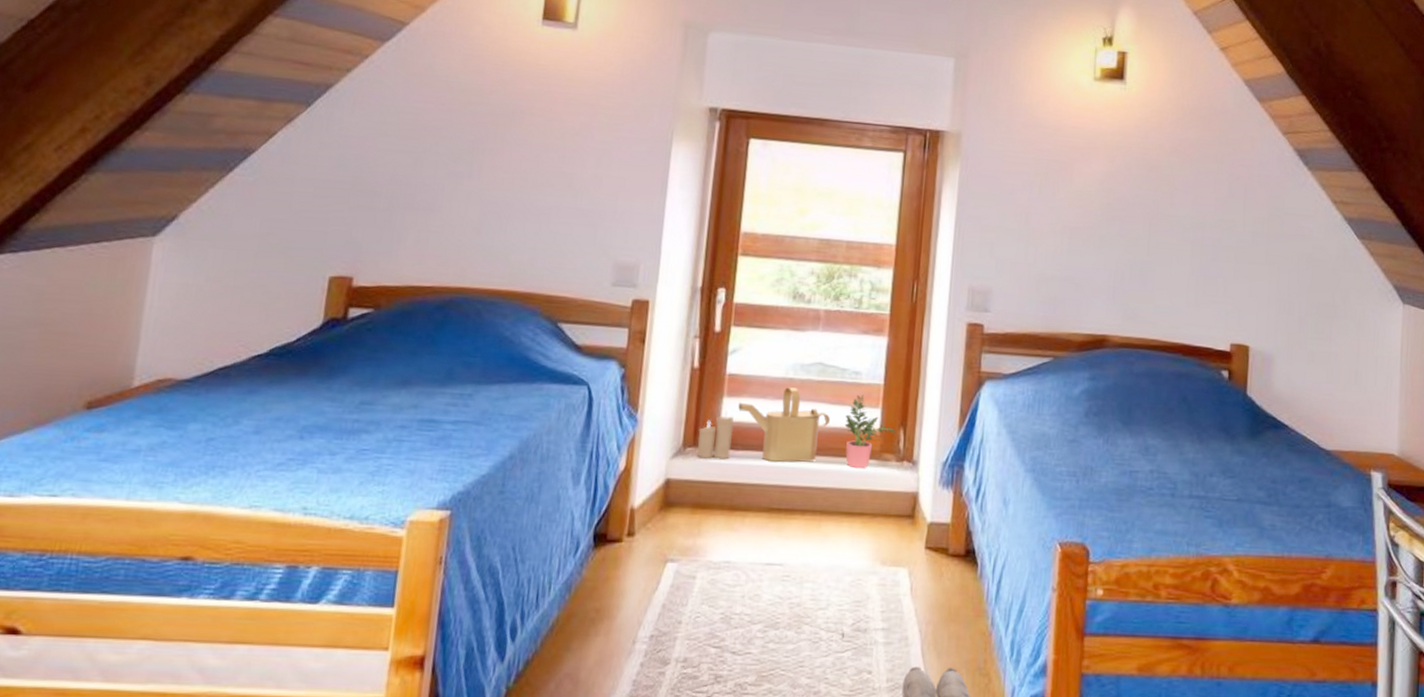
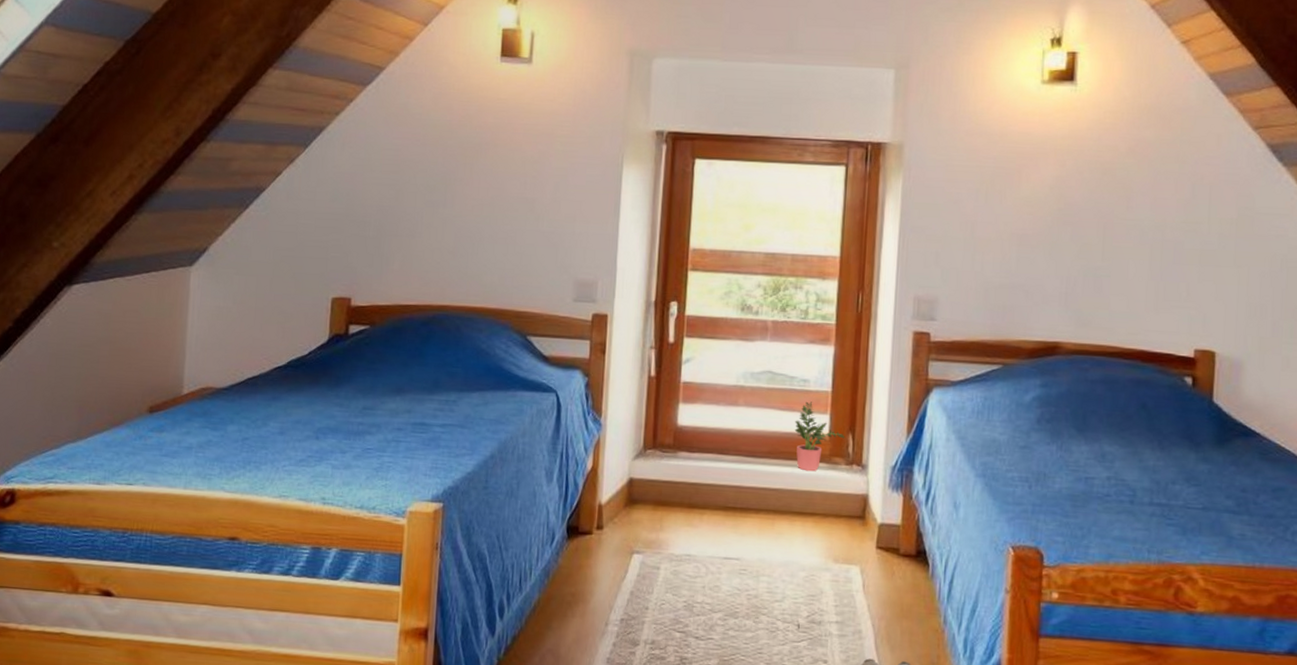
candle: present [696,410,734,460] -> none [656,416,690,461]
watering can: present [738,387,830,462] -> none [693,394,780,464]

